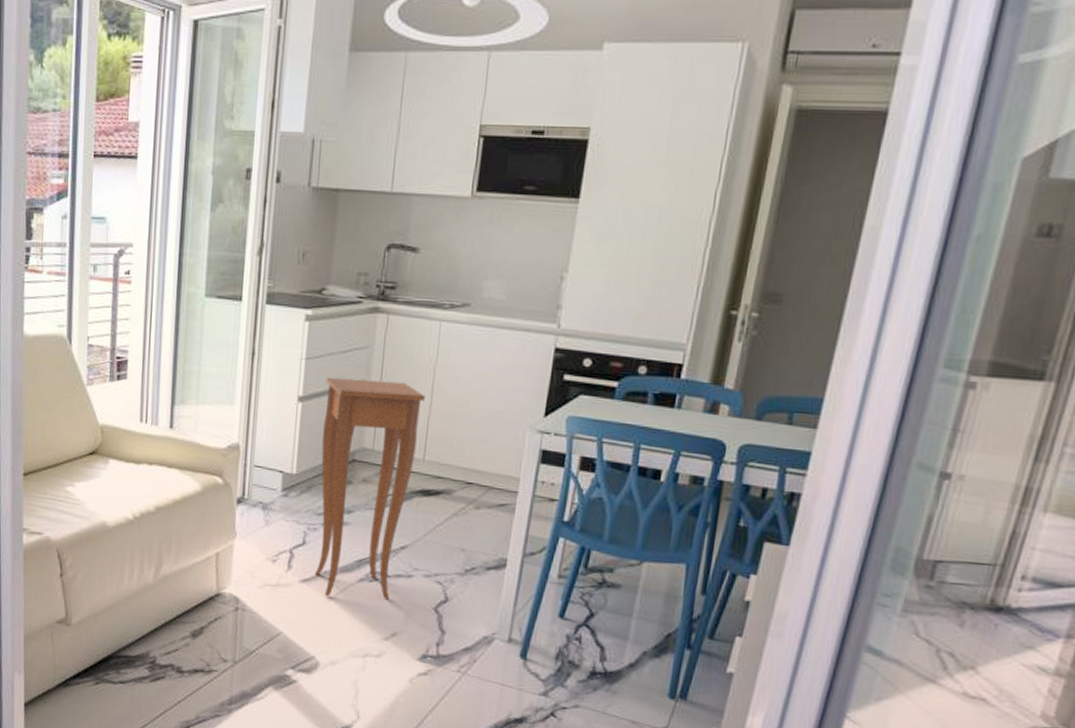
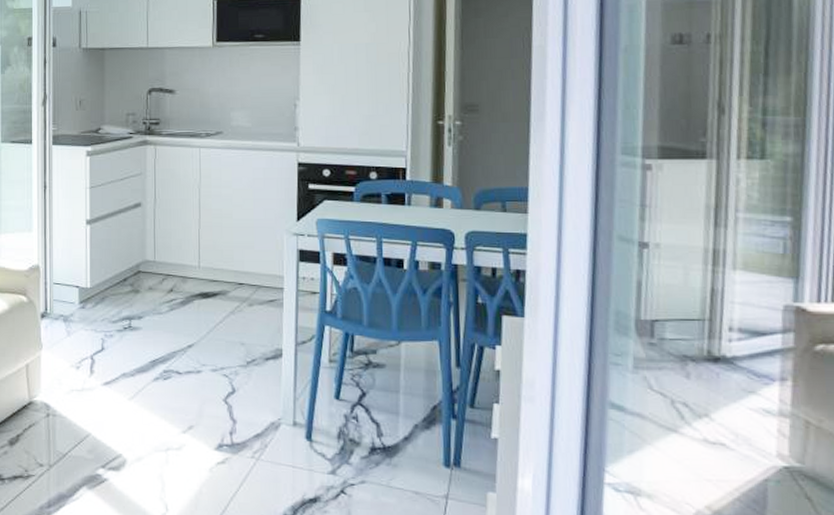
side table: present [314,377,425,600] -> none [109,201,194,397]

